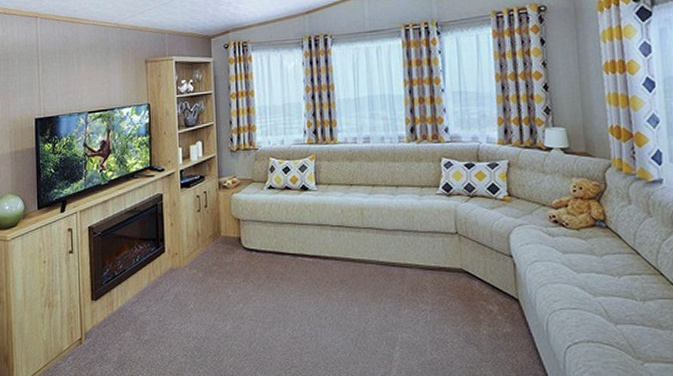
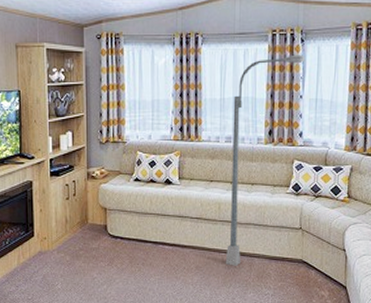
floor lamp: none [369,47,444,278] -> present [225,54,305,266]

